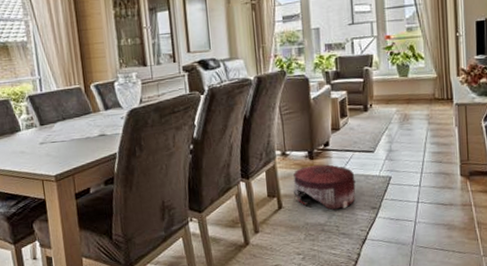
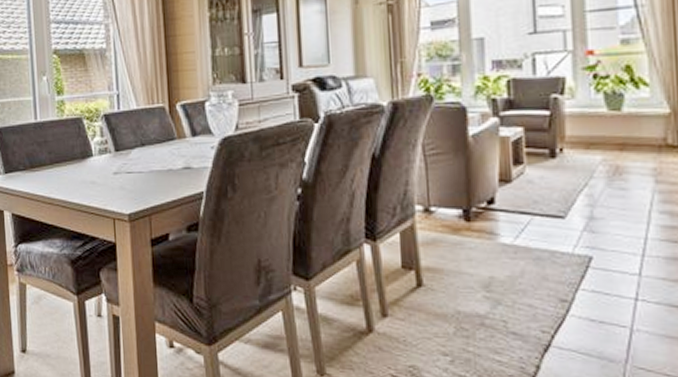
pouf: present [293,164,356,211] -> none [439,230,535,298]

